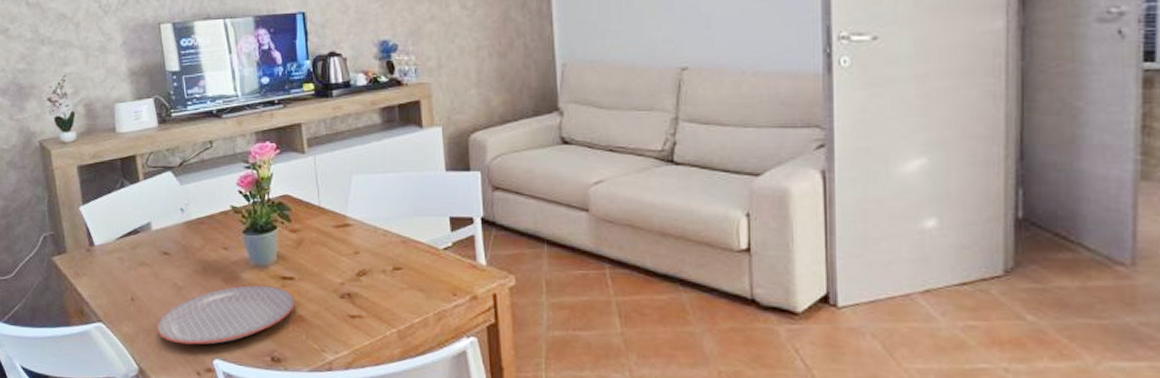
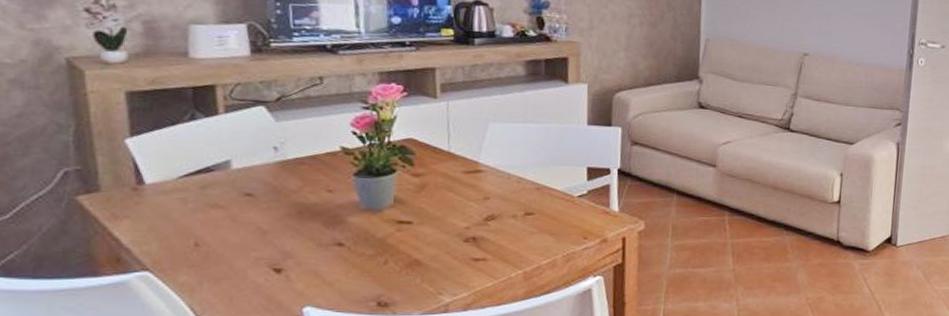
plate: present [155,284,296,345] -> none [227,229,412,293]

